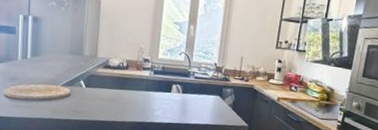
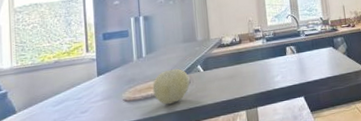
fruit: none [34,77,71,111] -> present [152,68,190,105]

